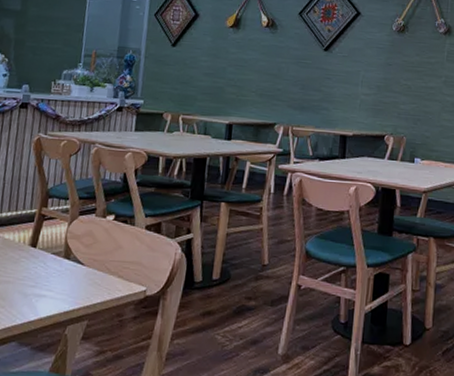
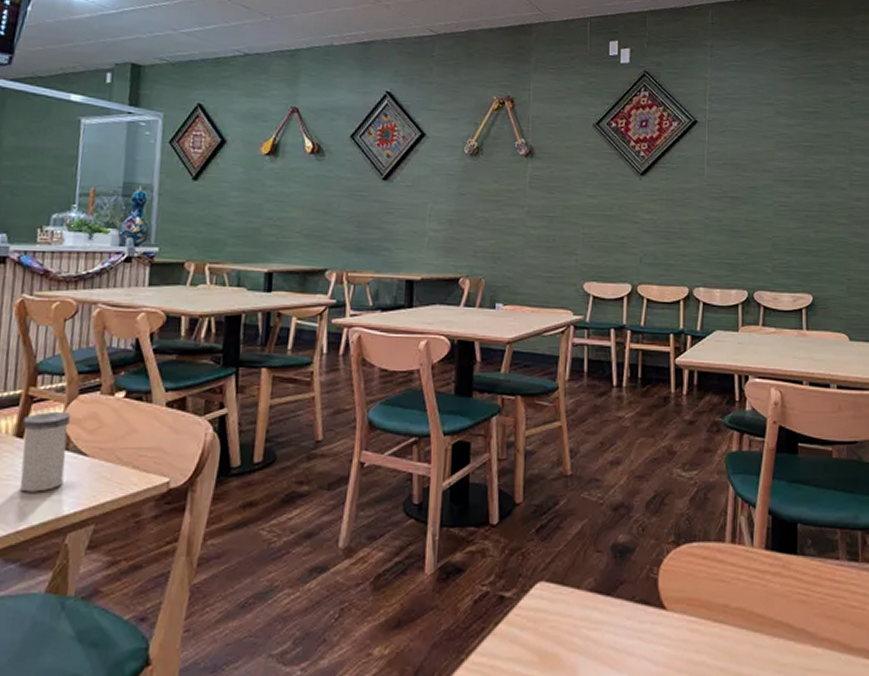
salt shaker: none [33,228,73,292] -> present [20,411,71,492]

